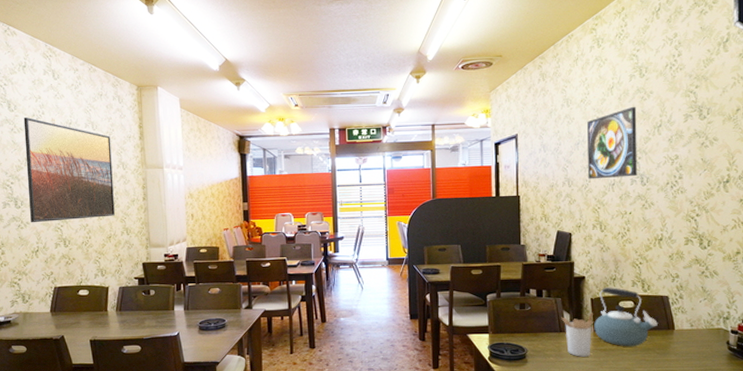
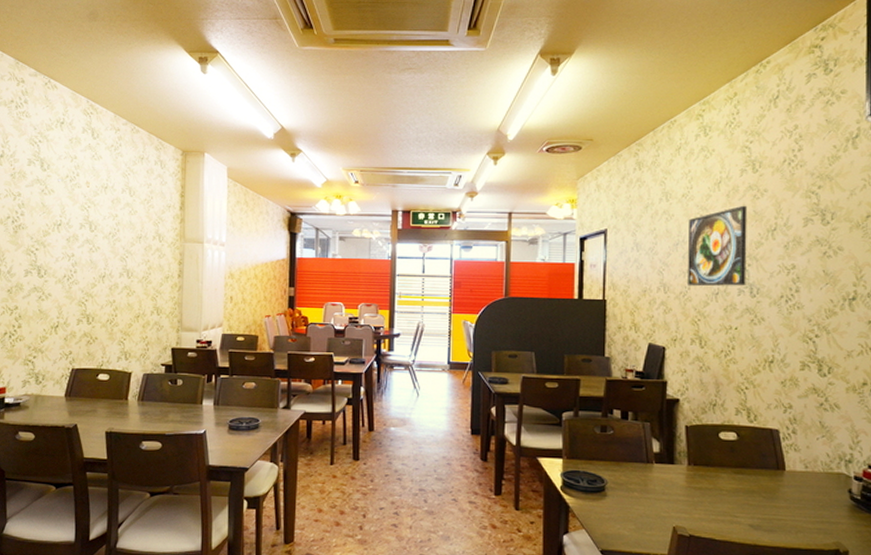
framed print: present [23,117,115,223] -> none [53,178,149,295]
utensil holder: present [561,312,594,357] -> none [649,442,688,495]
kettle: present [594,287,658,347] -> none [688,414,765,487]

